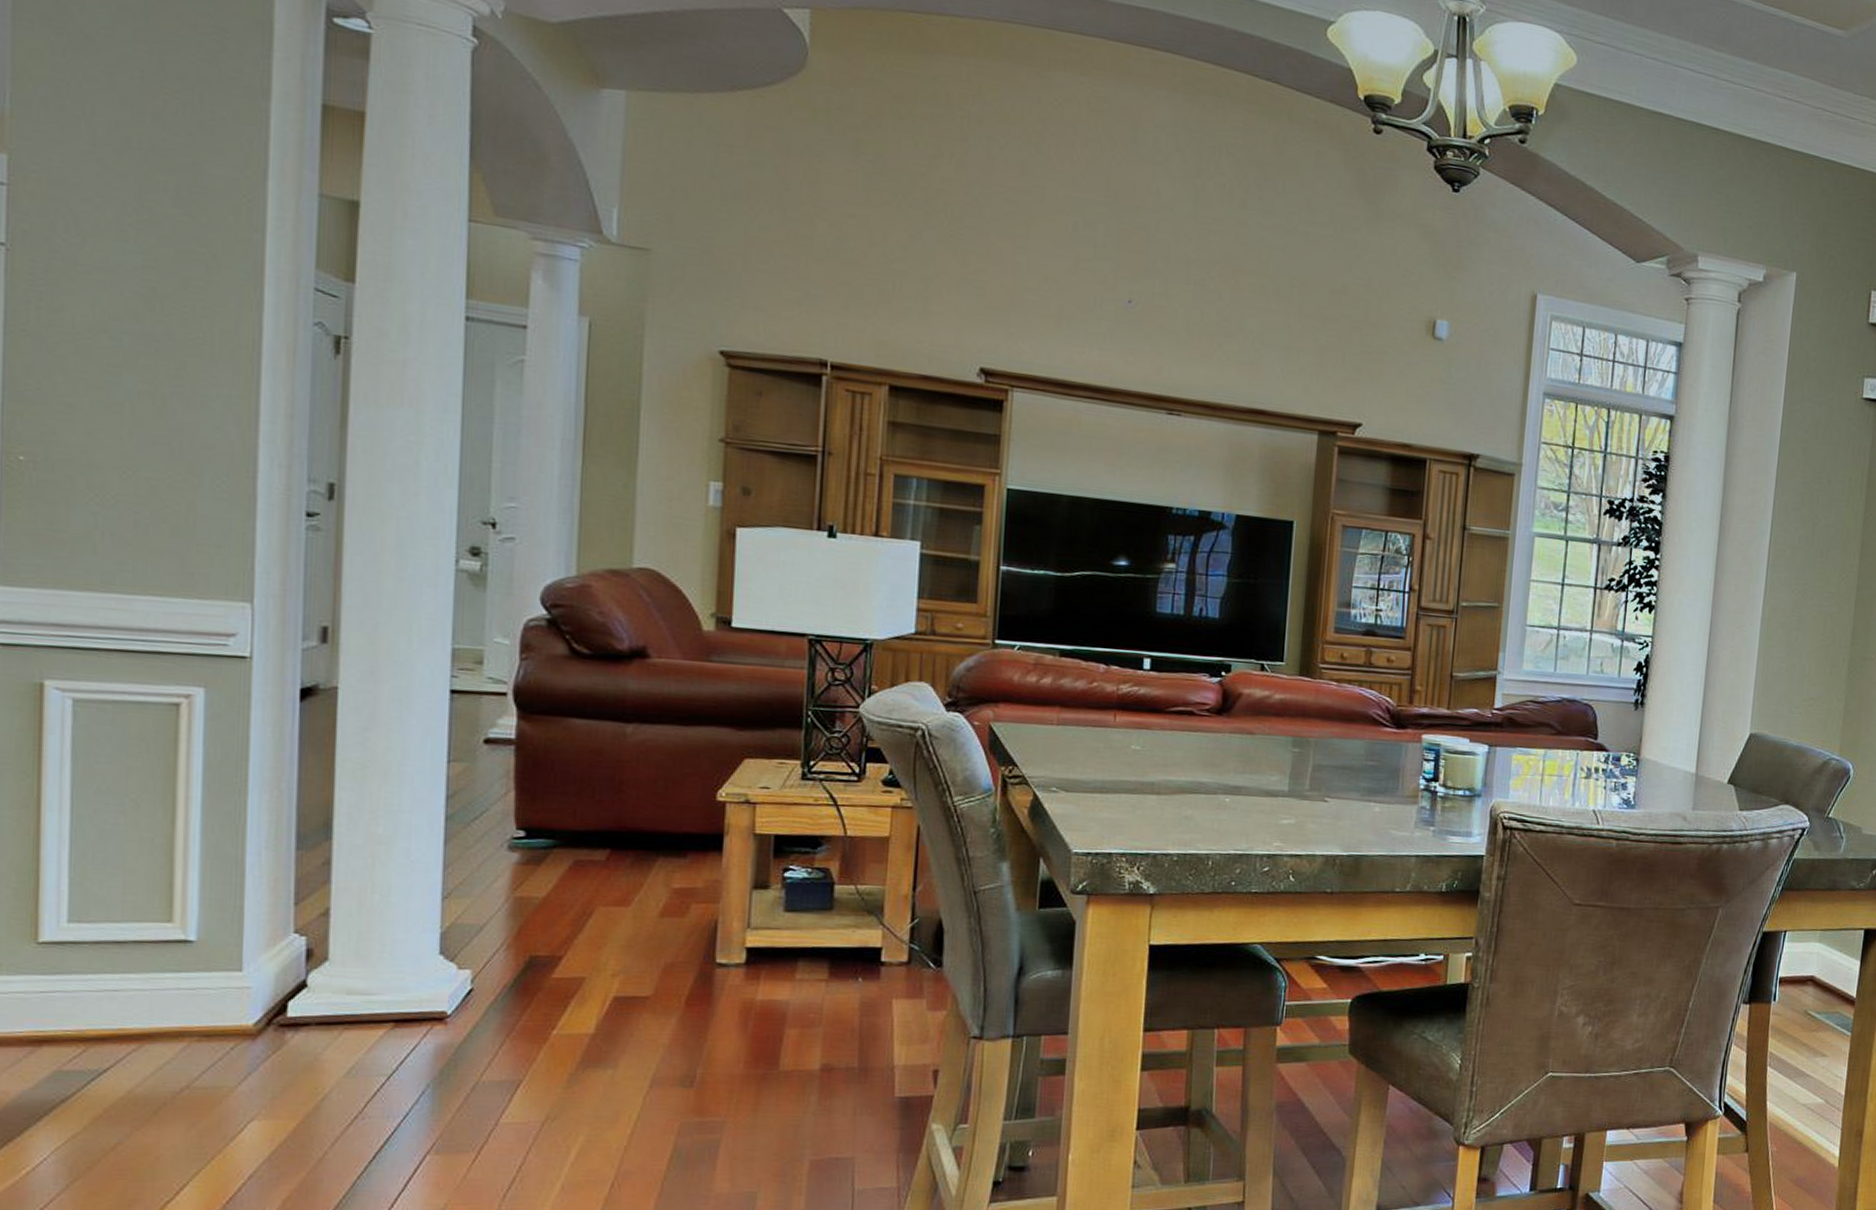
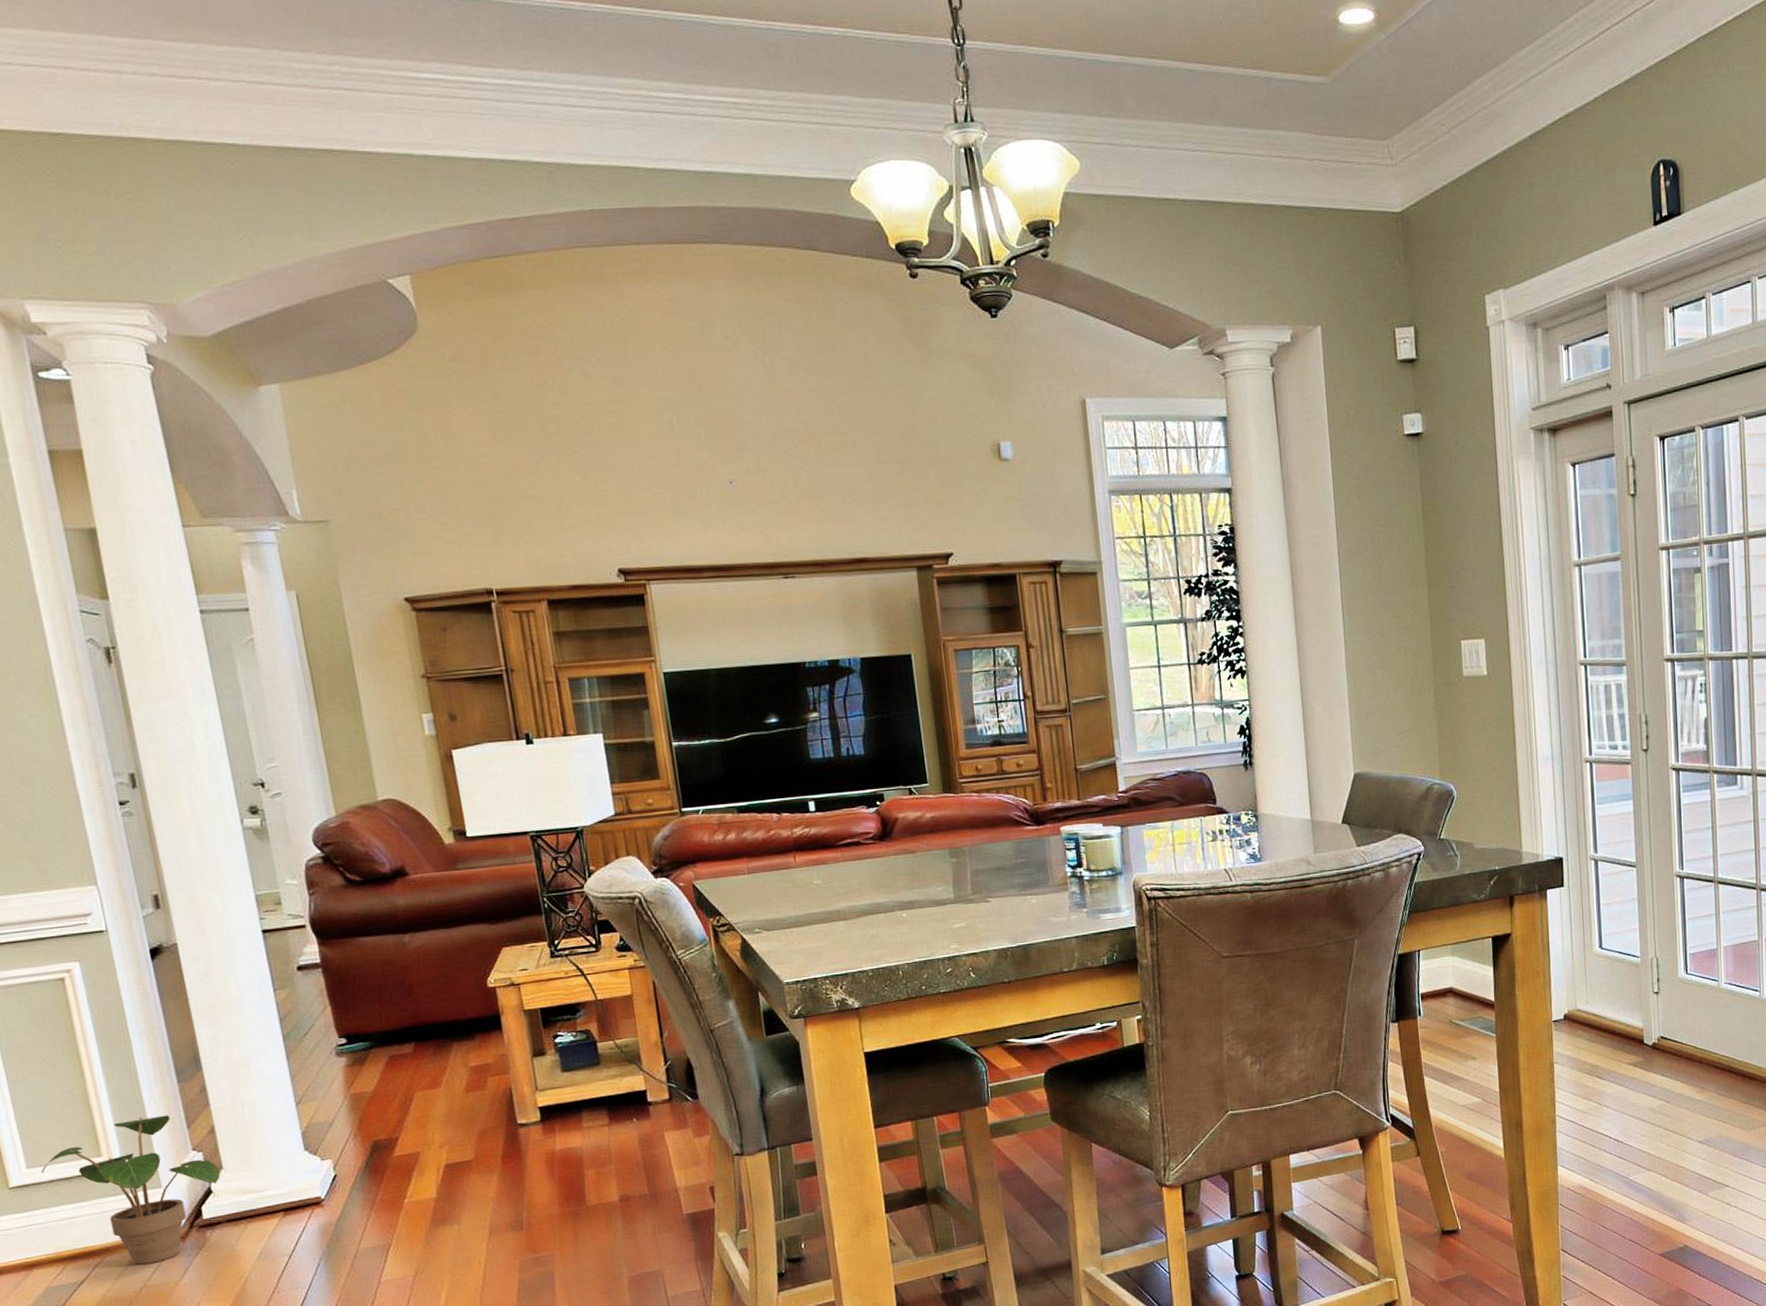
potted plant: none [87,883,323,1061] -> present [42,1115,221,1265]

